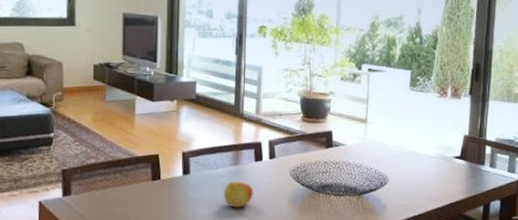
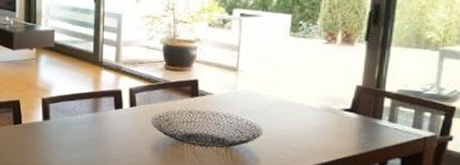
apple: present [223,181,253,208] -> none [82,127,113,154]

